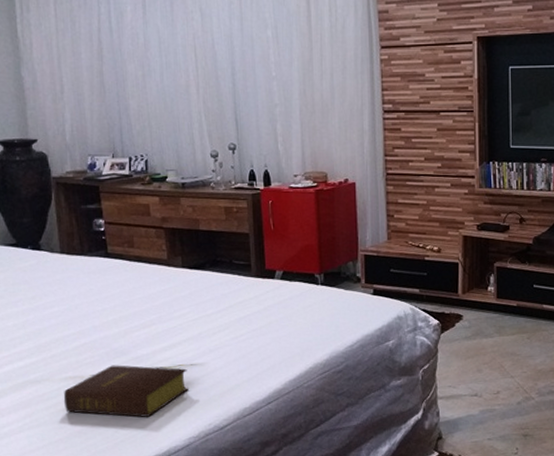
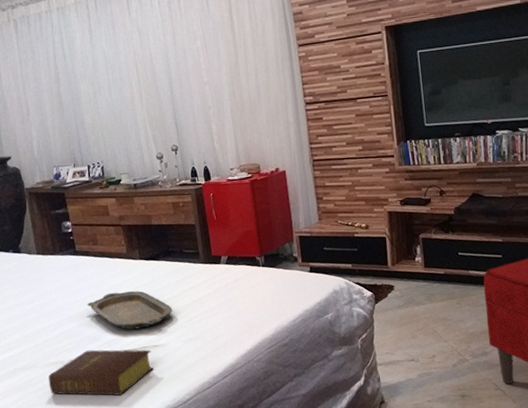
serving tray: none [117,302,215,345] -> present [87,291,172,330]

